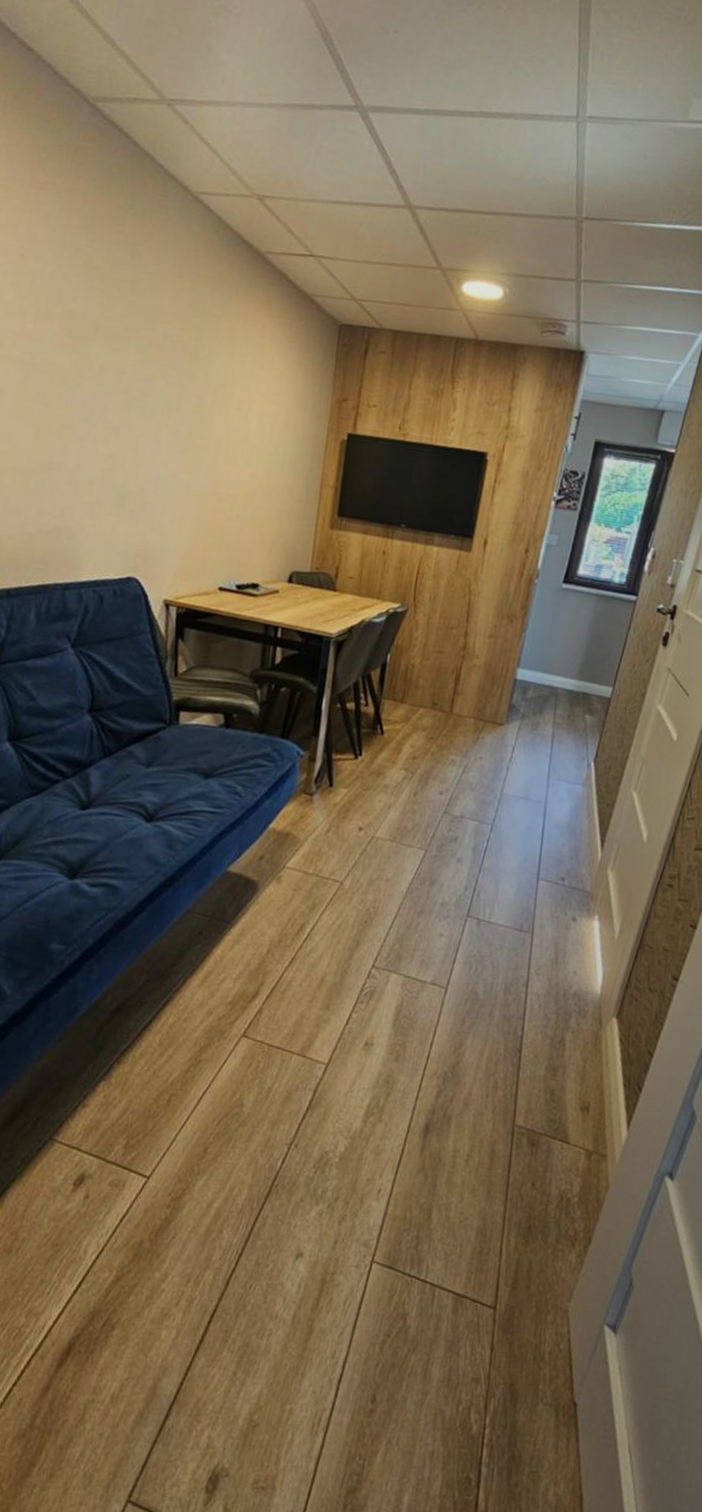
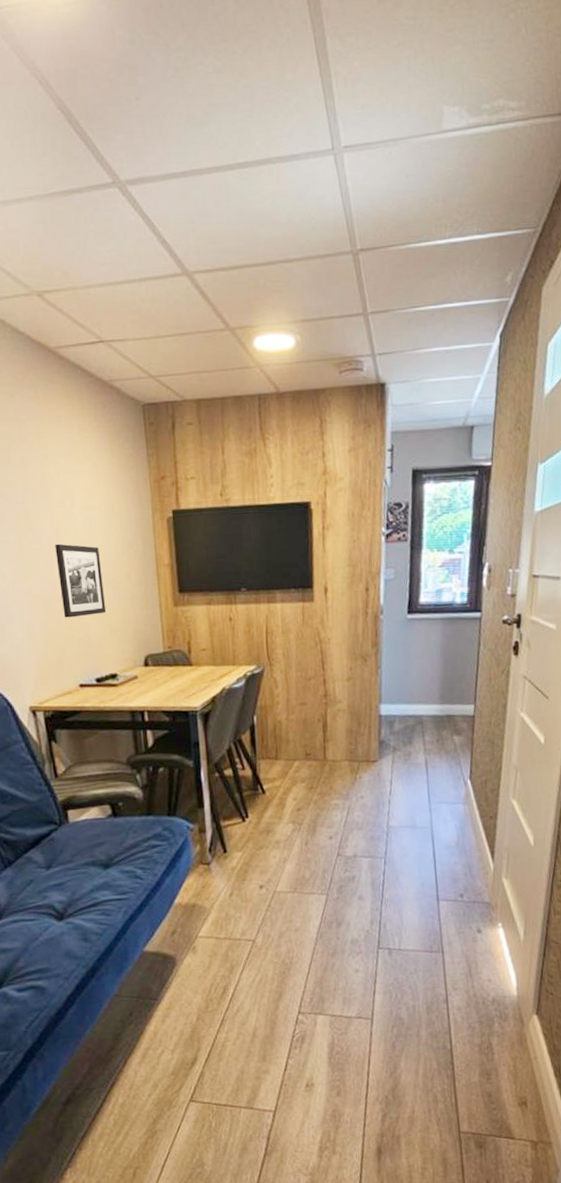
picture frame: none [217,443,267,522] -> present [55,543,107,618]

